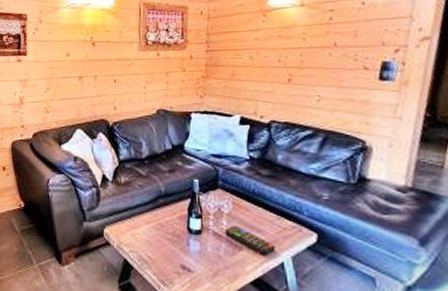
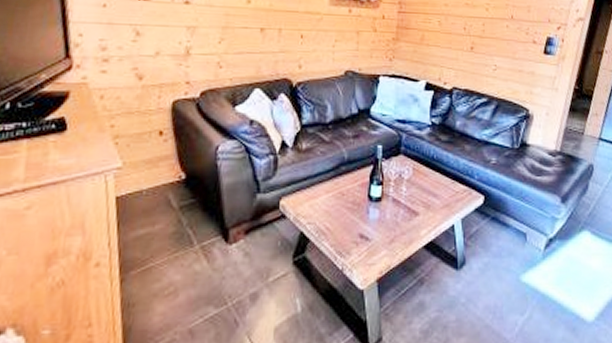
remote control: present [224,224,276,257] -> none [403,190,448,220]

